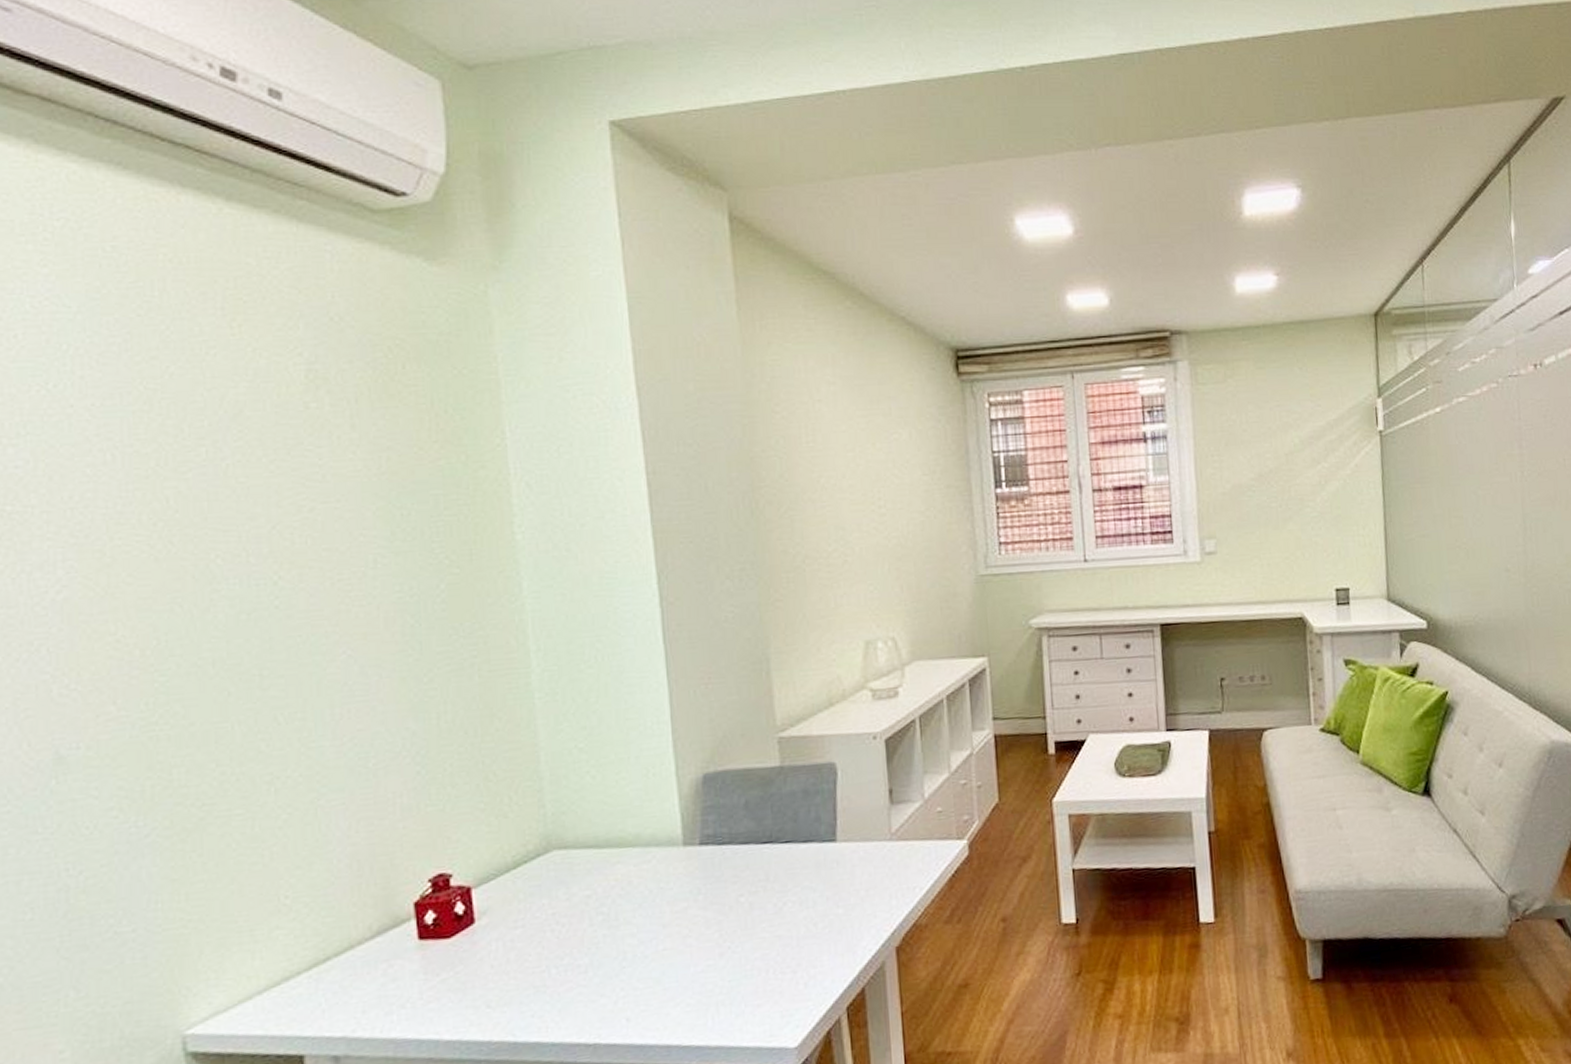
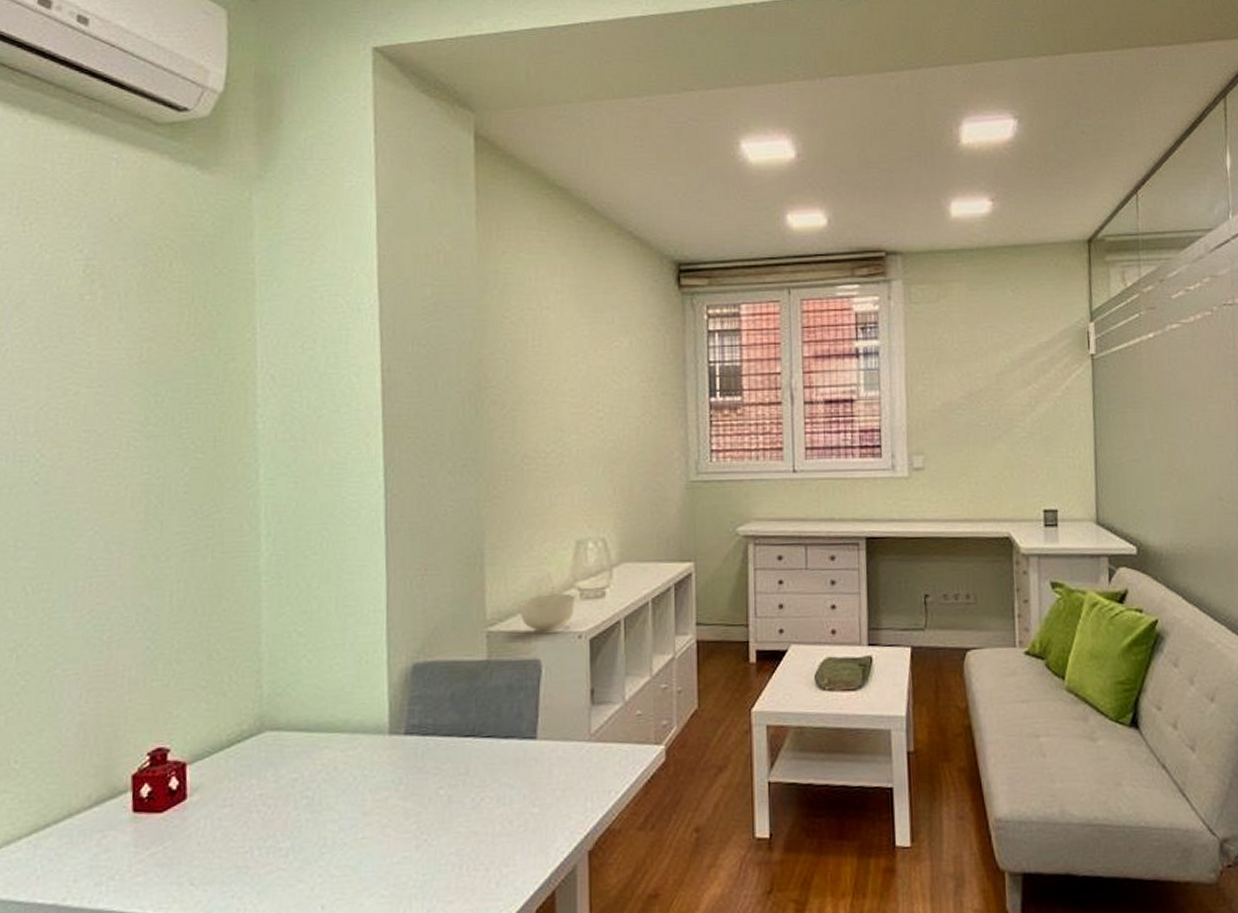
bowl: none [810,695,868,736] -> present [519,593,575,633]

